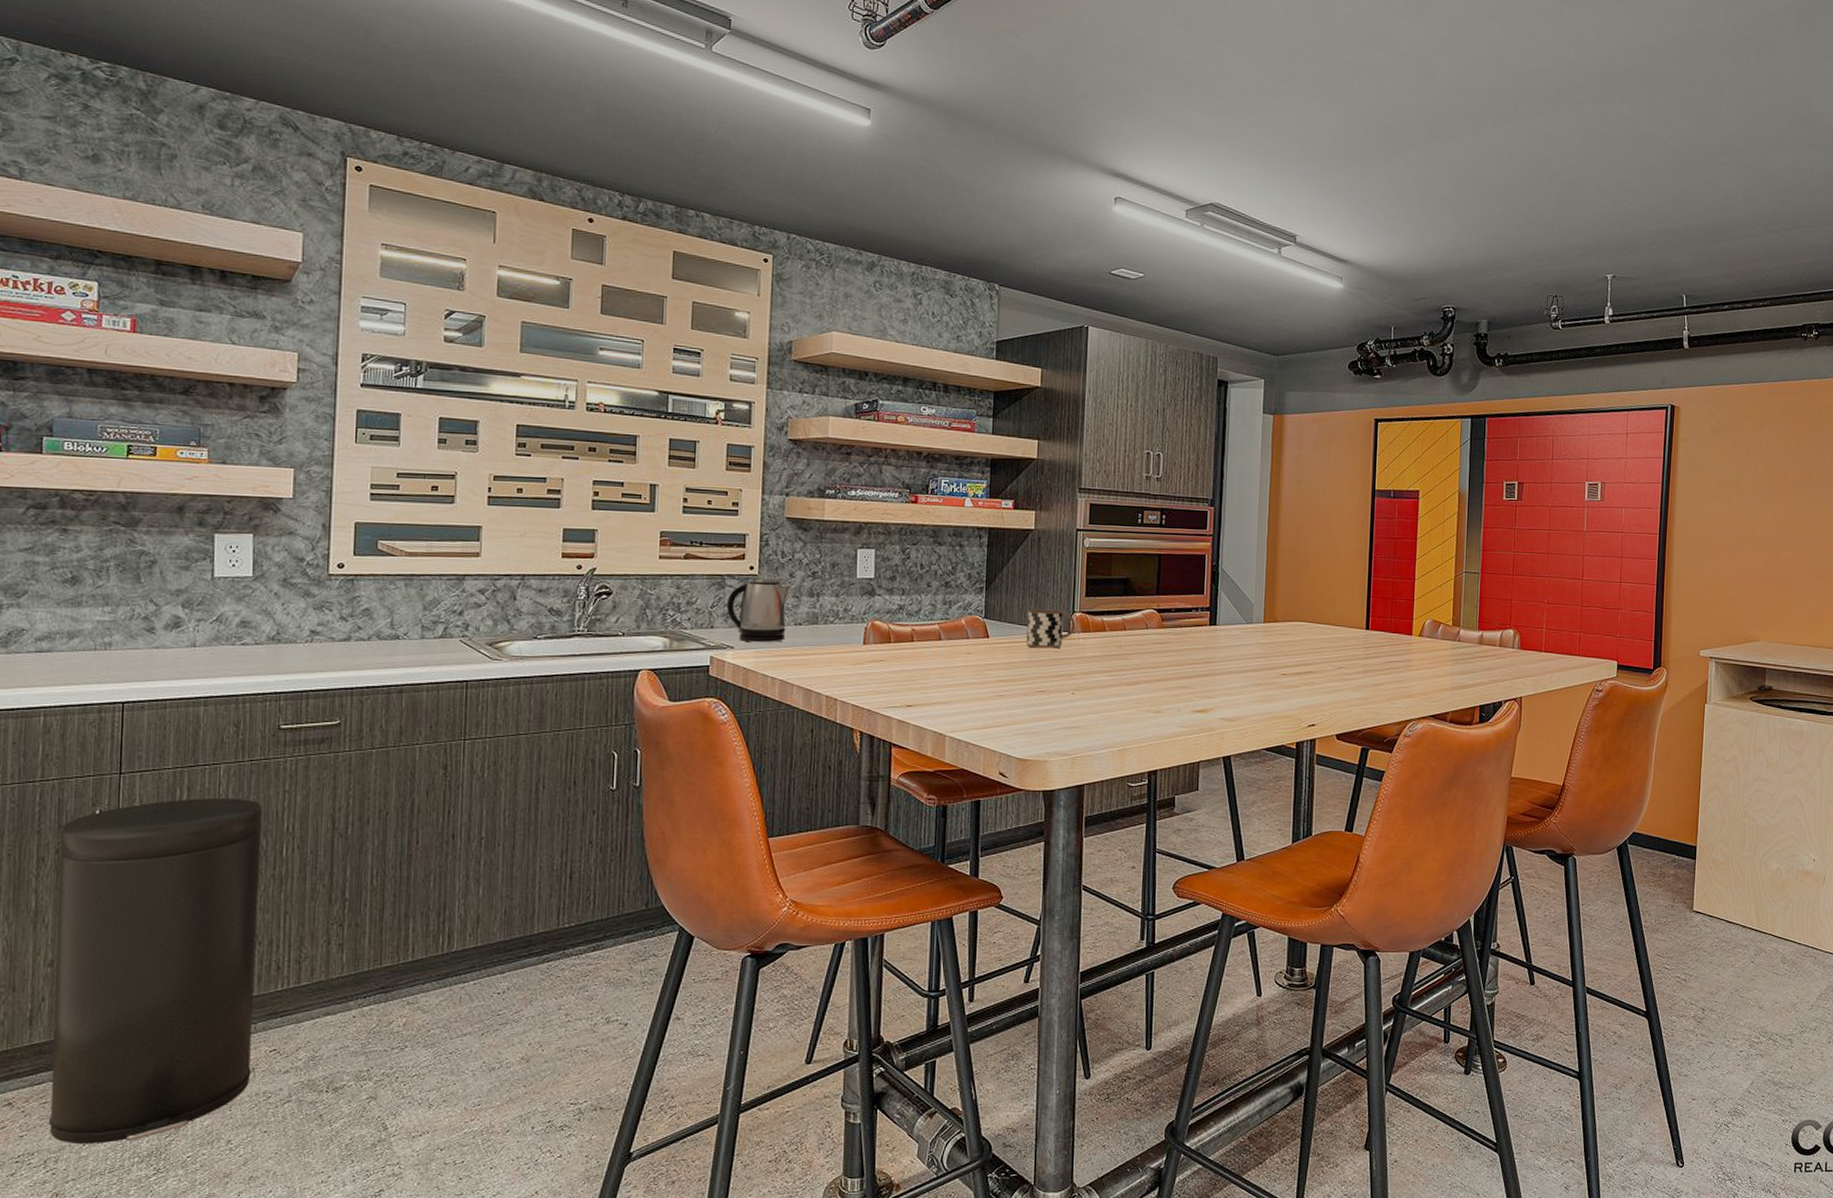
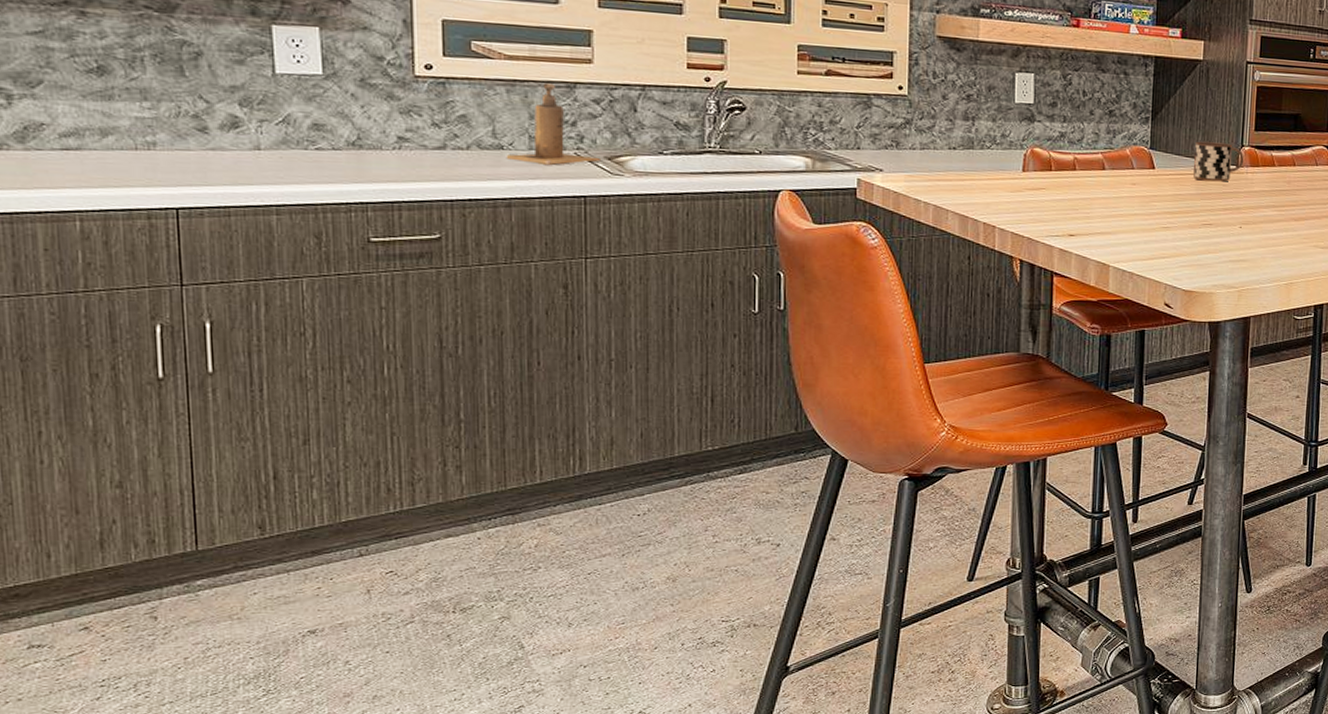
pedal bin: present [48,798,262,1143] -> none [114,313,366,667]
soap dispenser: none [401,576,482,652] -> present [506,83,600,165]
kettle: present [727,579,789,643] -> none [874,99,942,167]

